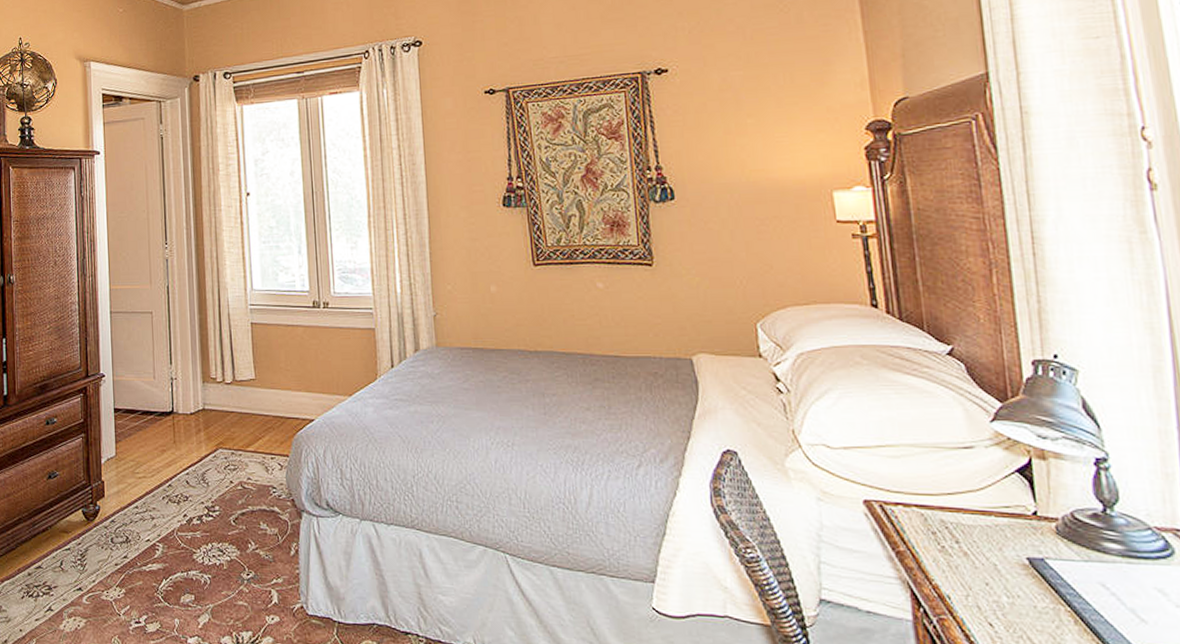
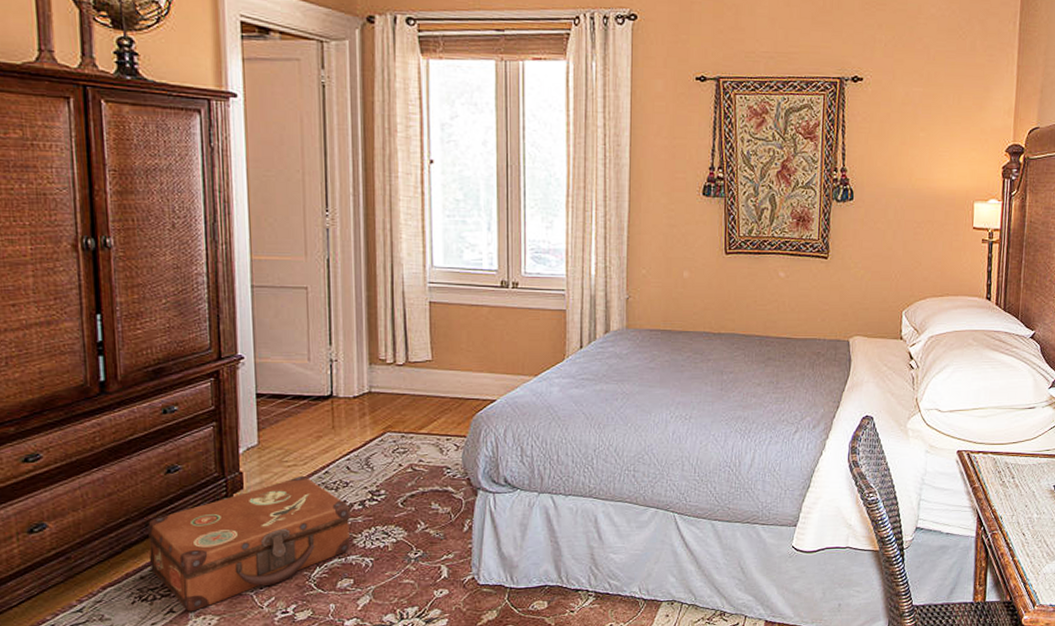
suitcase: none [34,488,191,612] -> present [148,476,350,612]

